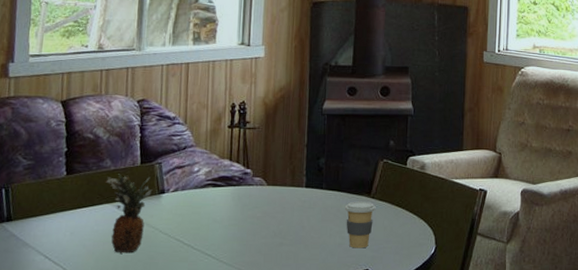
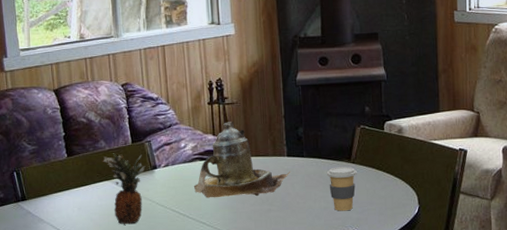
teapot: none [202,147,308,228] -> present [193,122,291,198]

